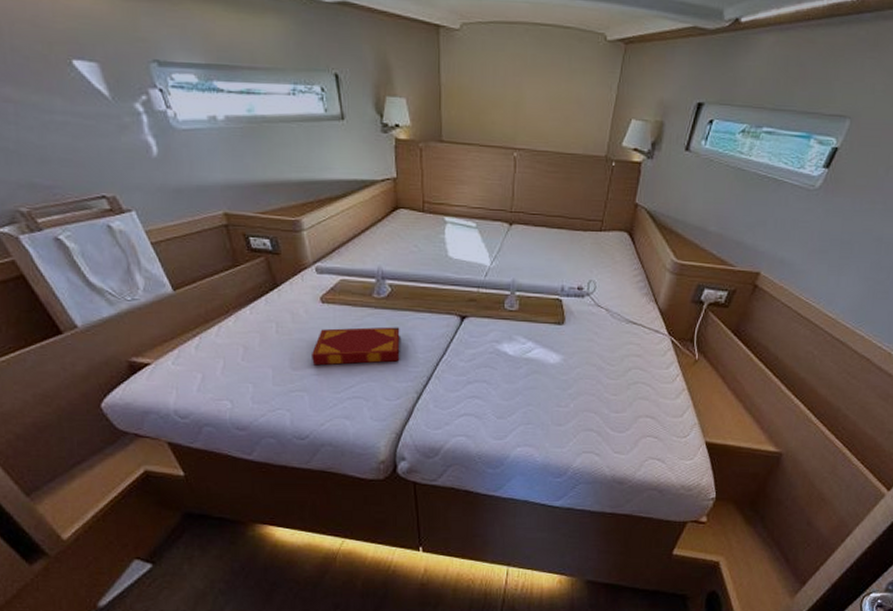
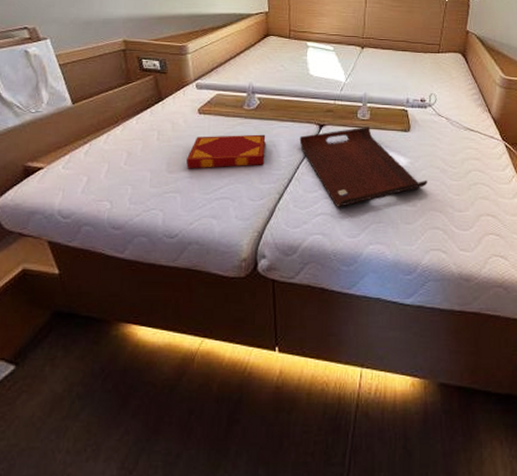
serving tray: none [438,318,582,408] -> present [299,126,428,207]

